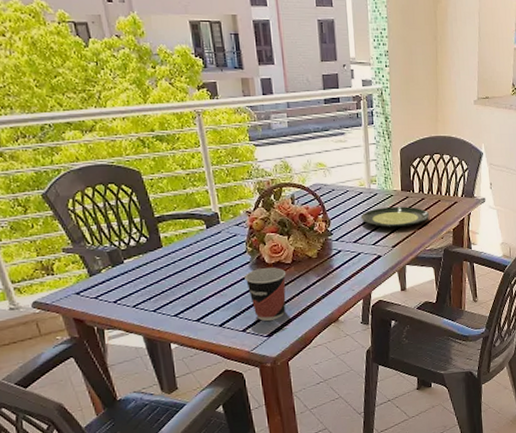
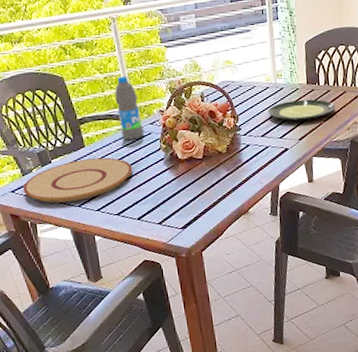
plate: none [89,259,216,307] -> present [23,157,133,203]
water bottle: none [197,173,229,242] -> present [114,75,144,141]
cup: present [244,267,287,322] -> none [159,163,199,215]

